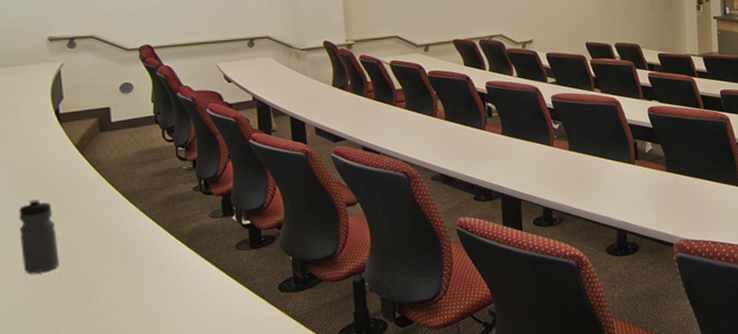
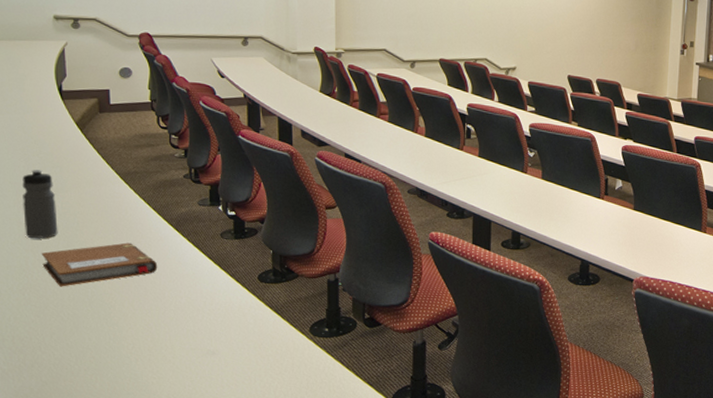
notebook: none [41,266,170,323] -> present [41,242,158,287]

